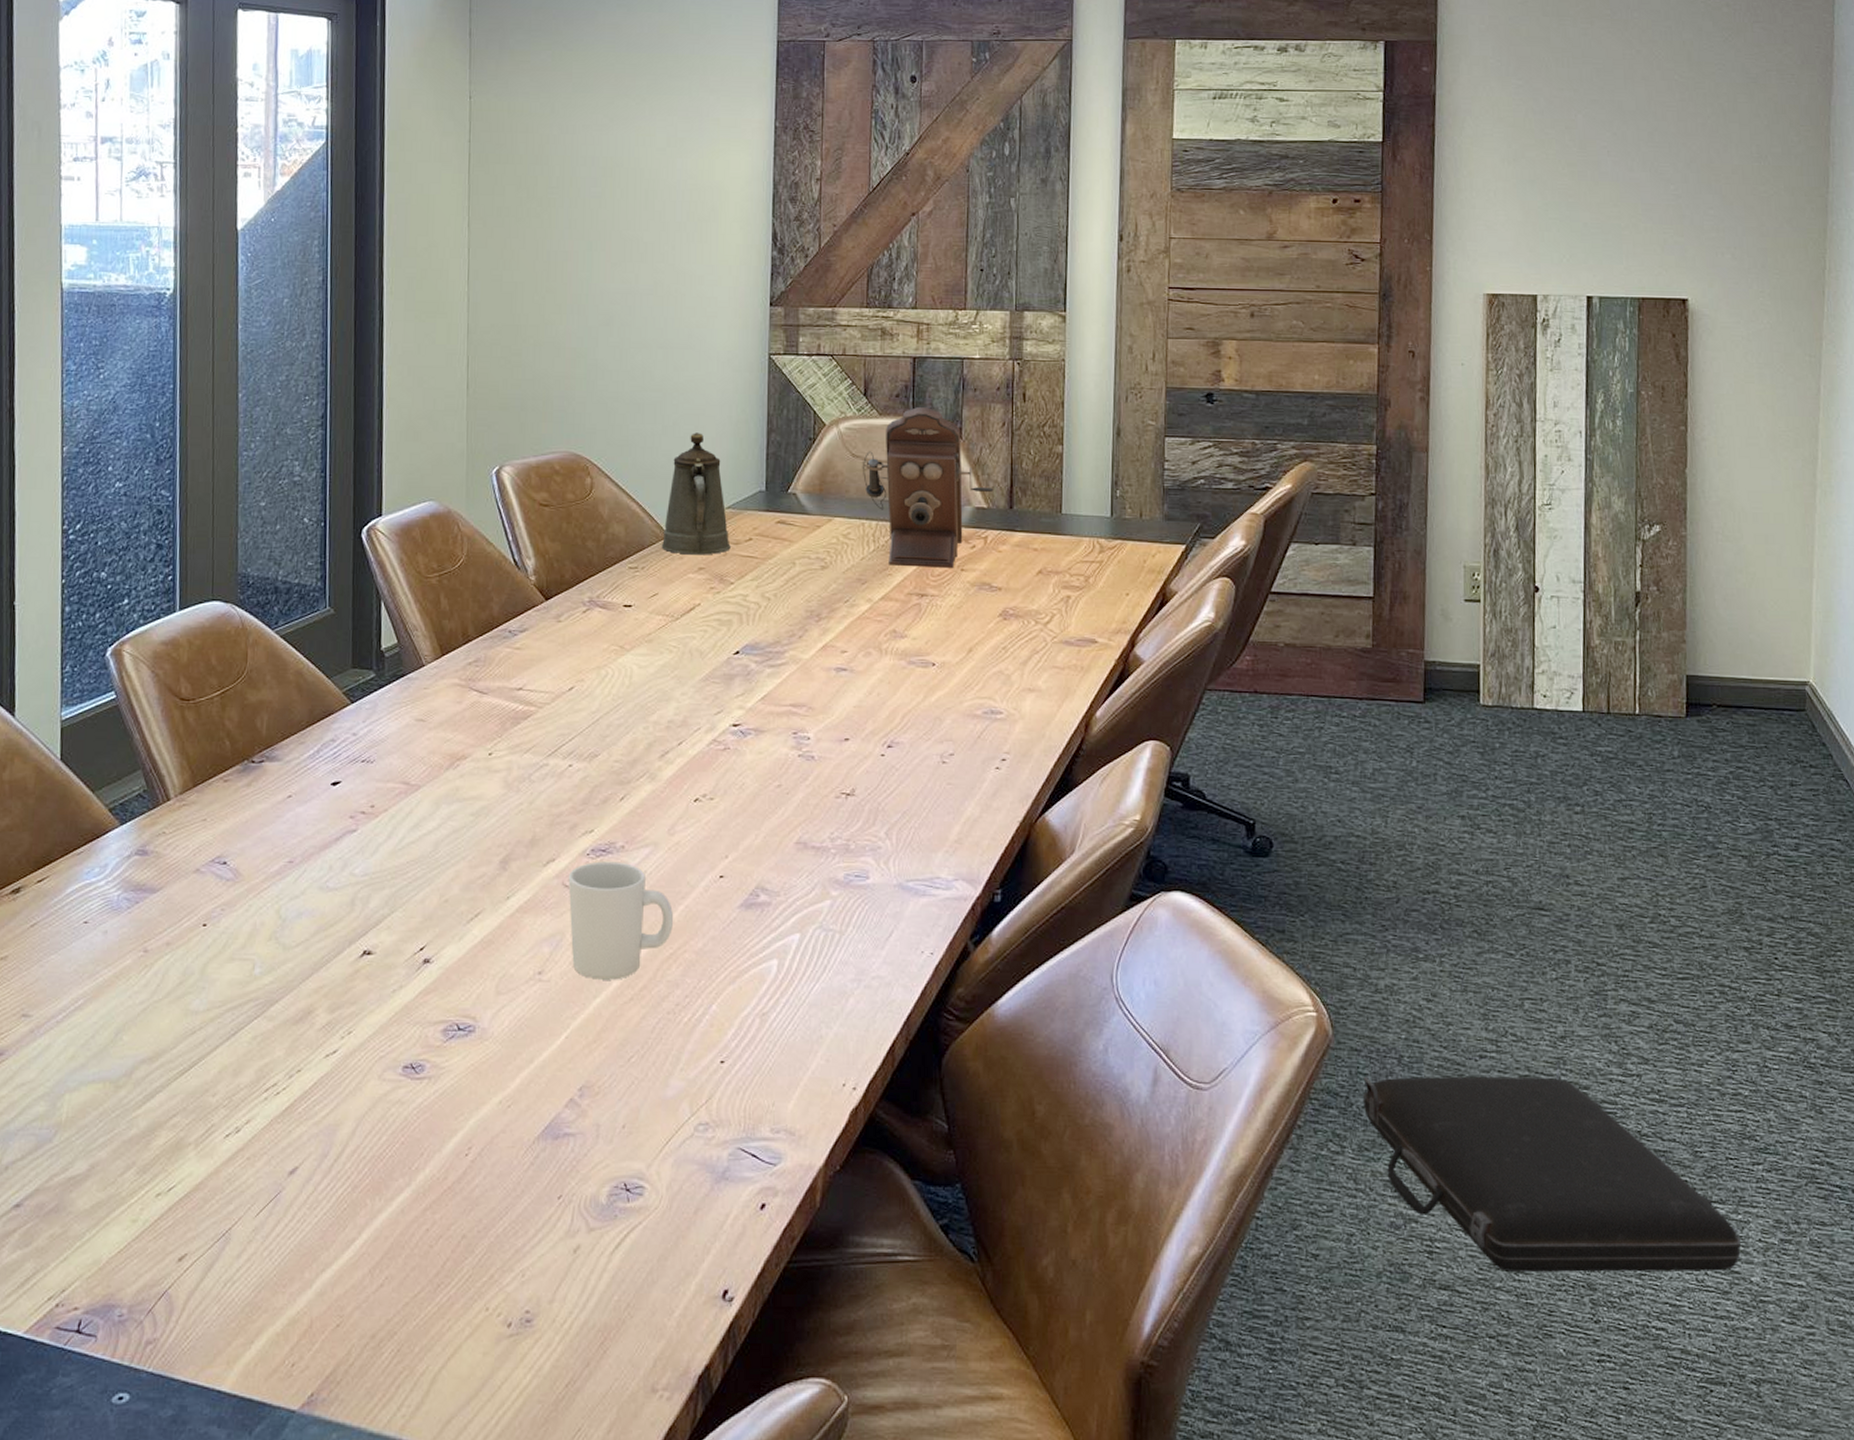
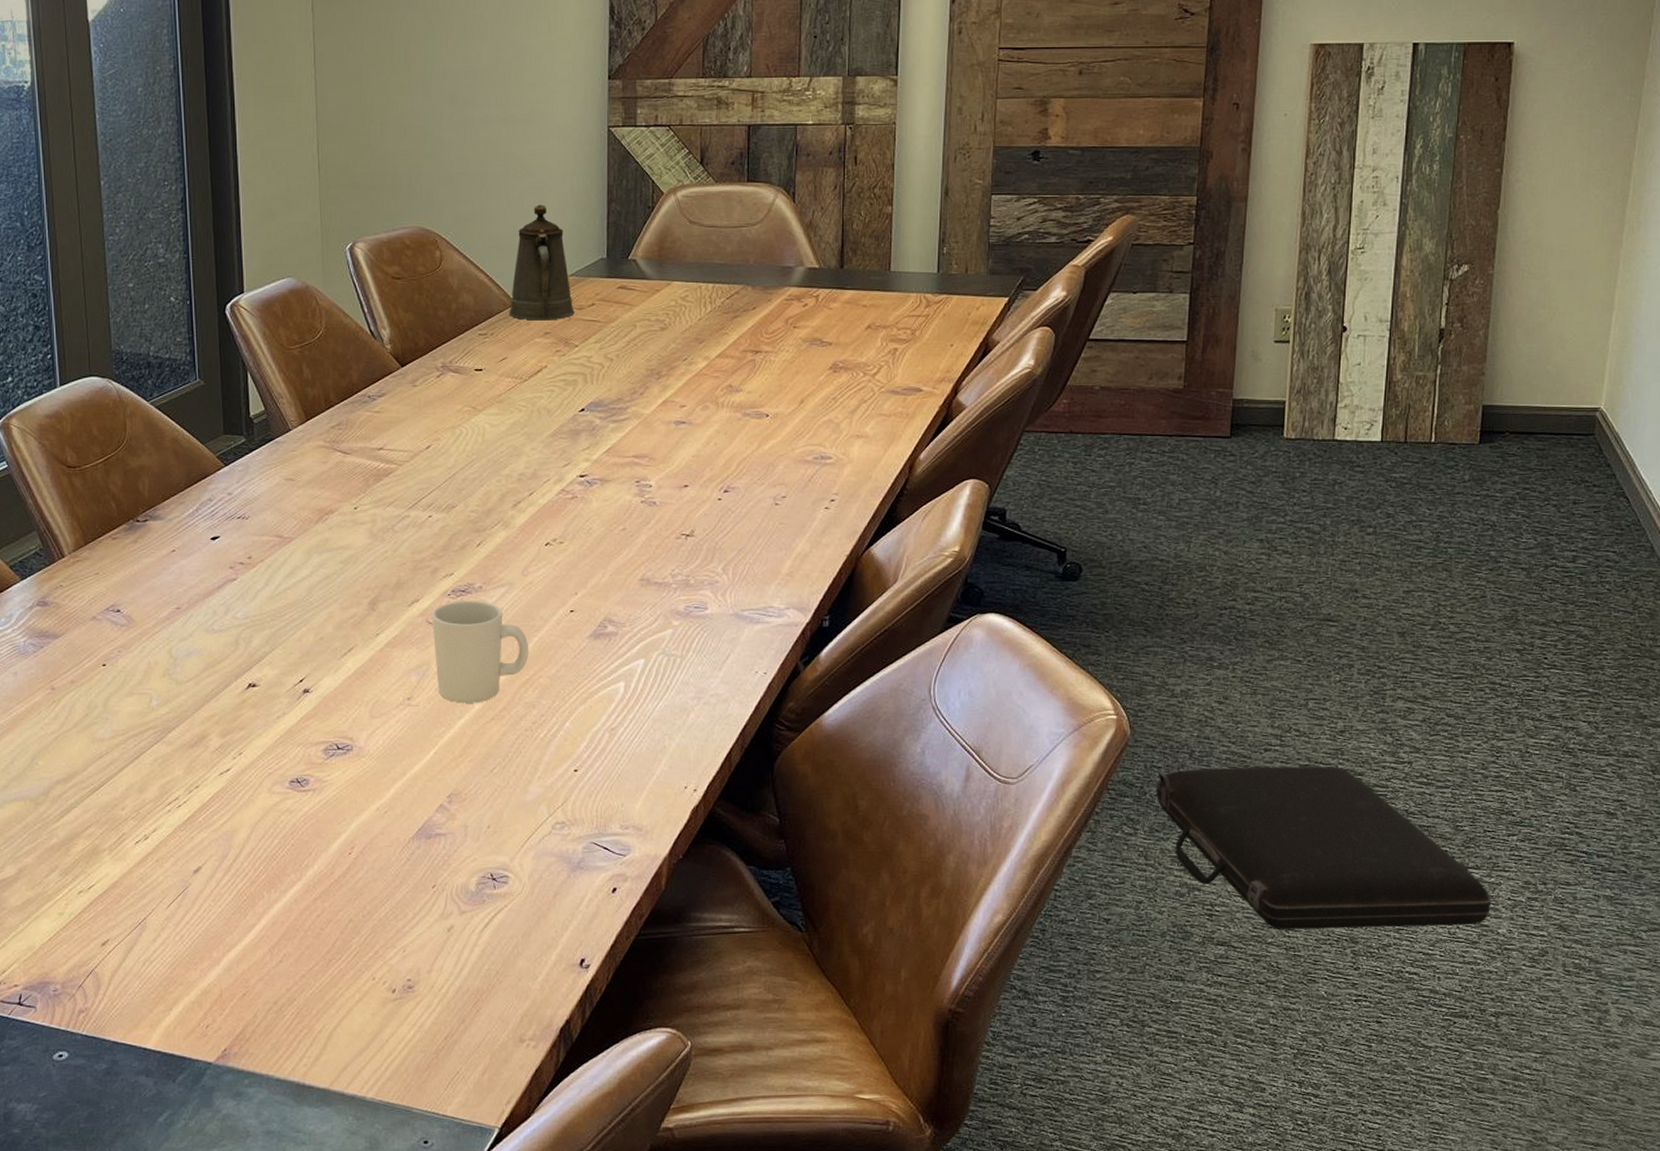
telephone: present [862,406,994,568] -> none [698,172,825,326]

